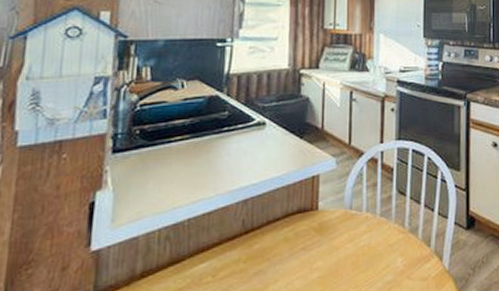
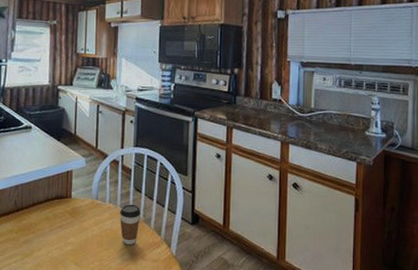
coffee cup: none [380,211,405,263] -> present [120,204,141,245]

